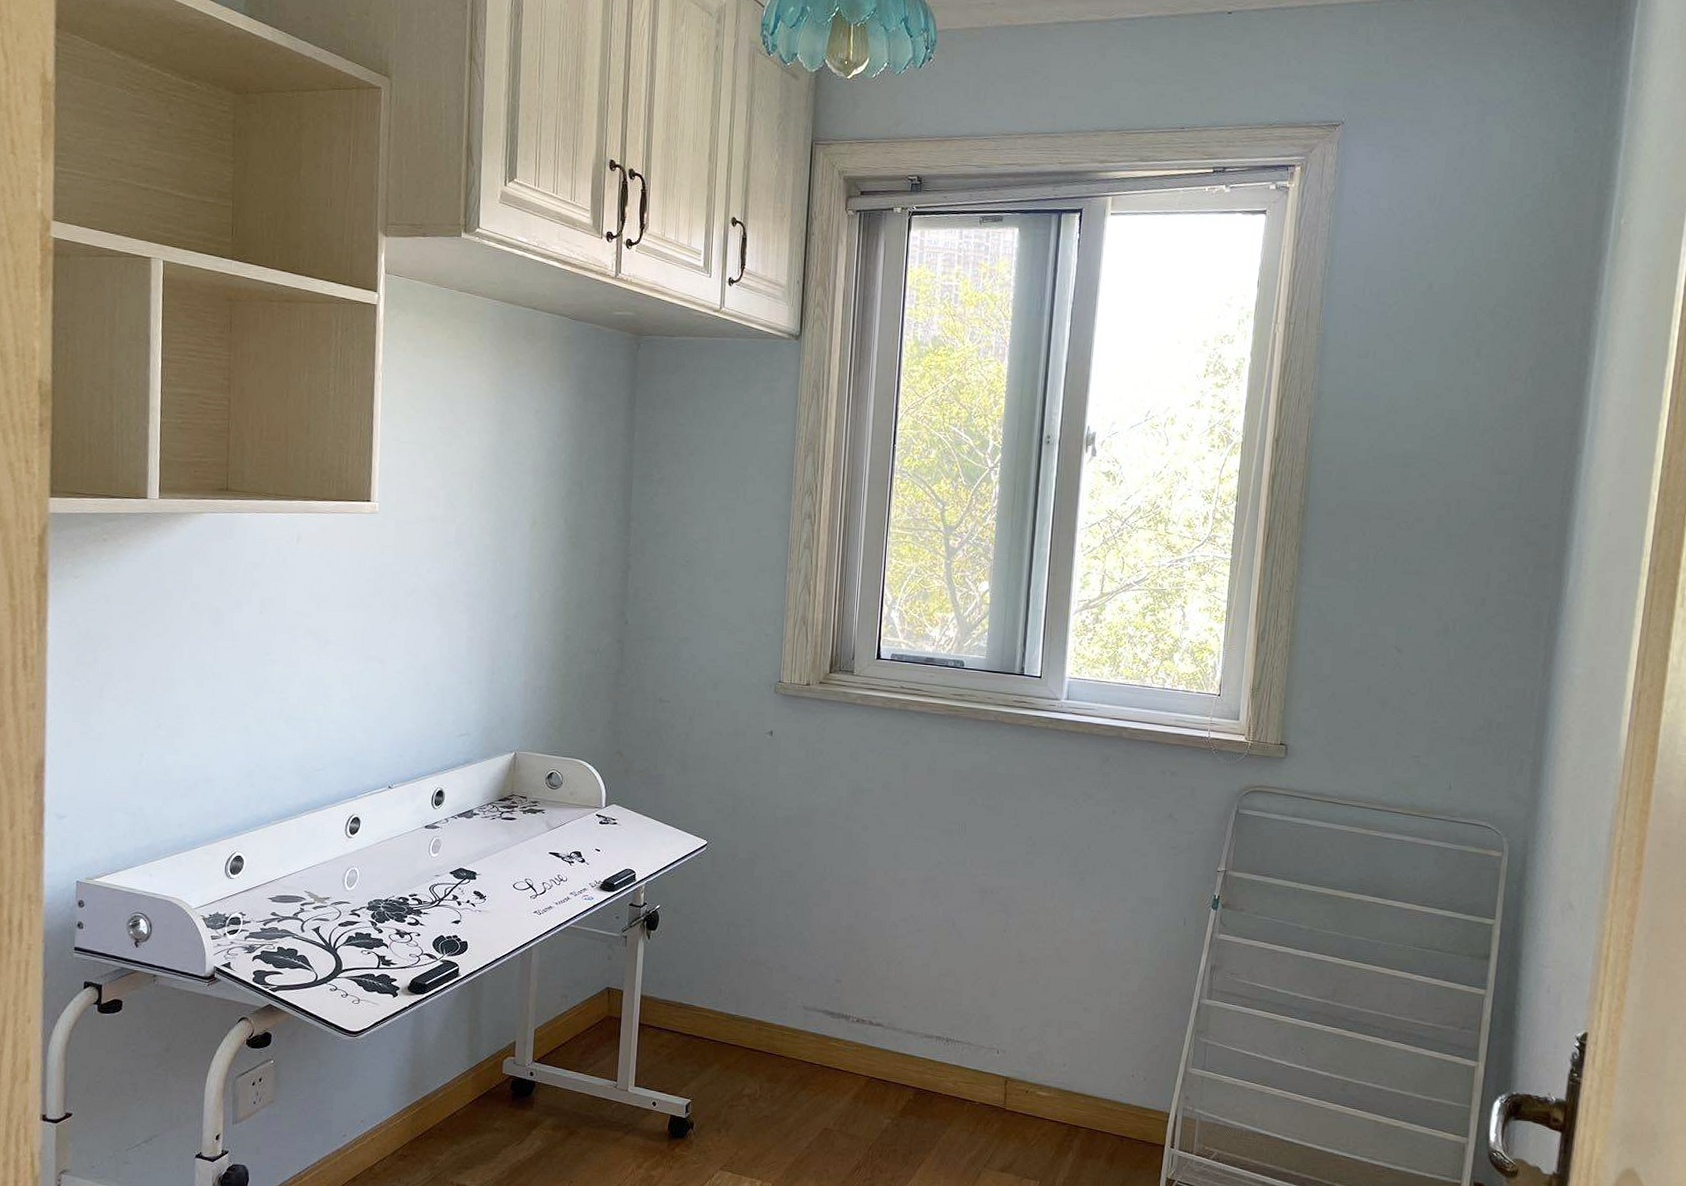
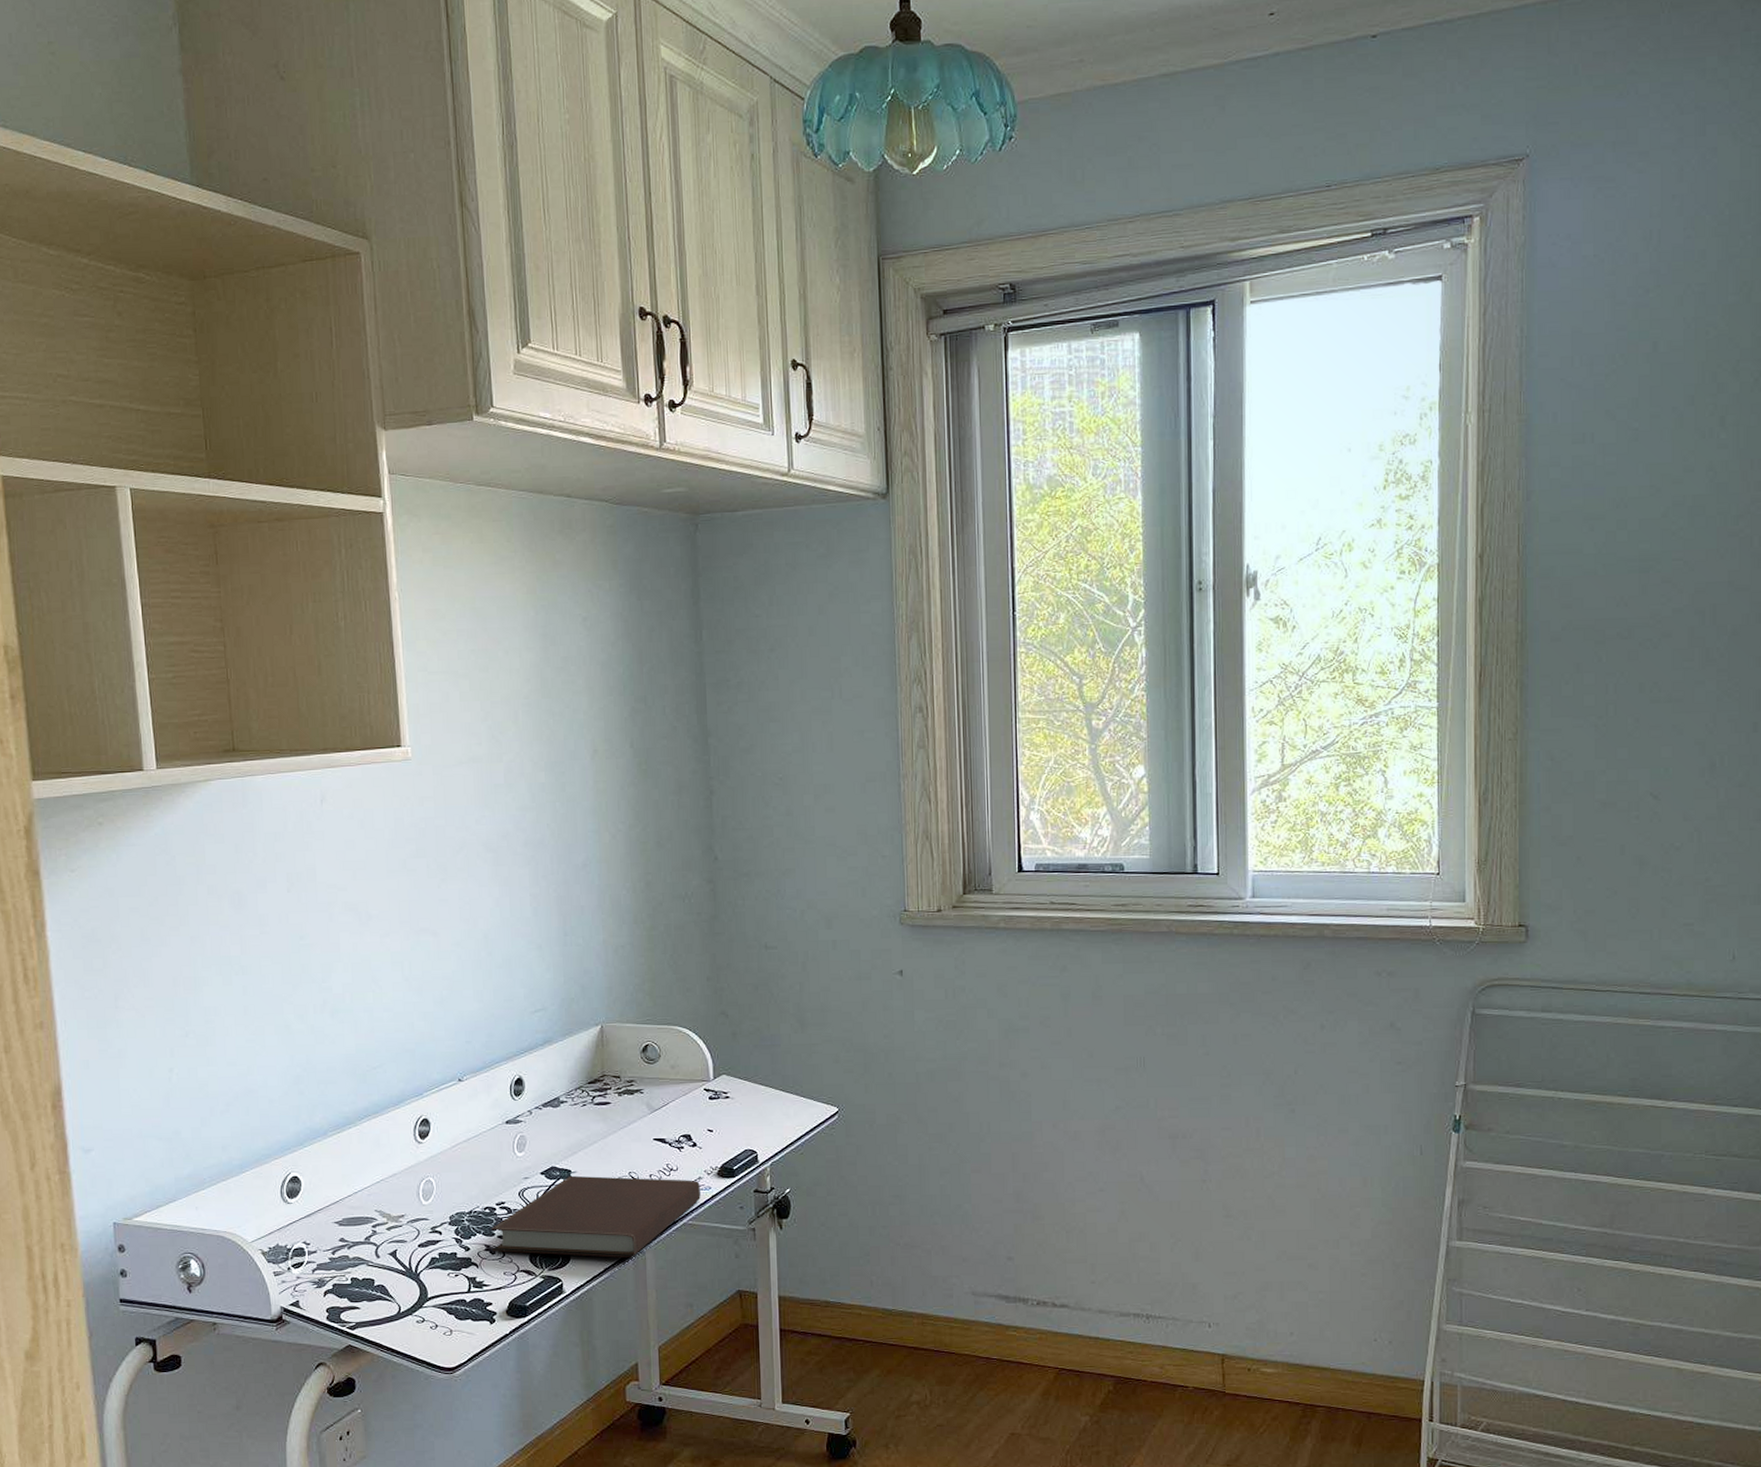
notebook: none [402,877,585,951] -> present [490,1175,701,1258]

